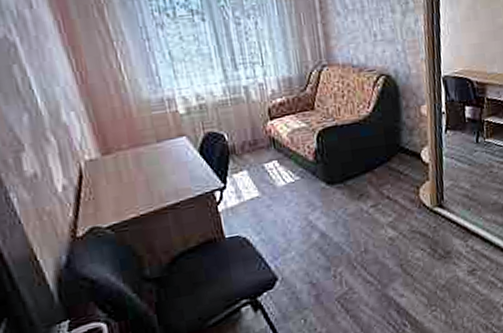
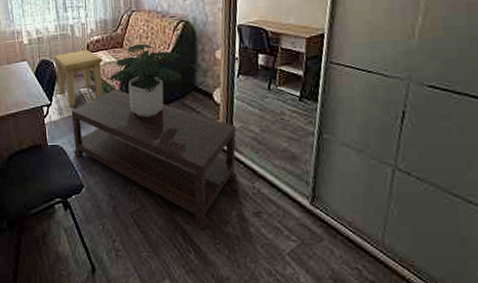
side table: none [224,115,294,188] -> present [54,49,104,108]
coffee table: none [253,160,451,300] -> present [71,89,238,230]
potted plant: none [299,103,386,189] -> present [109,43,182,117]

